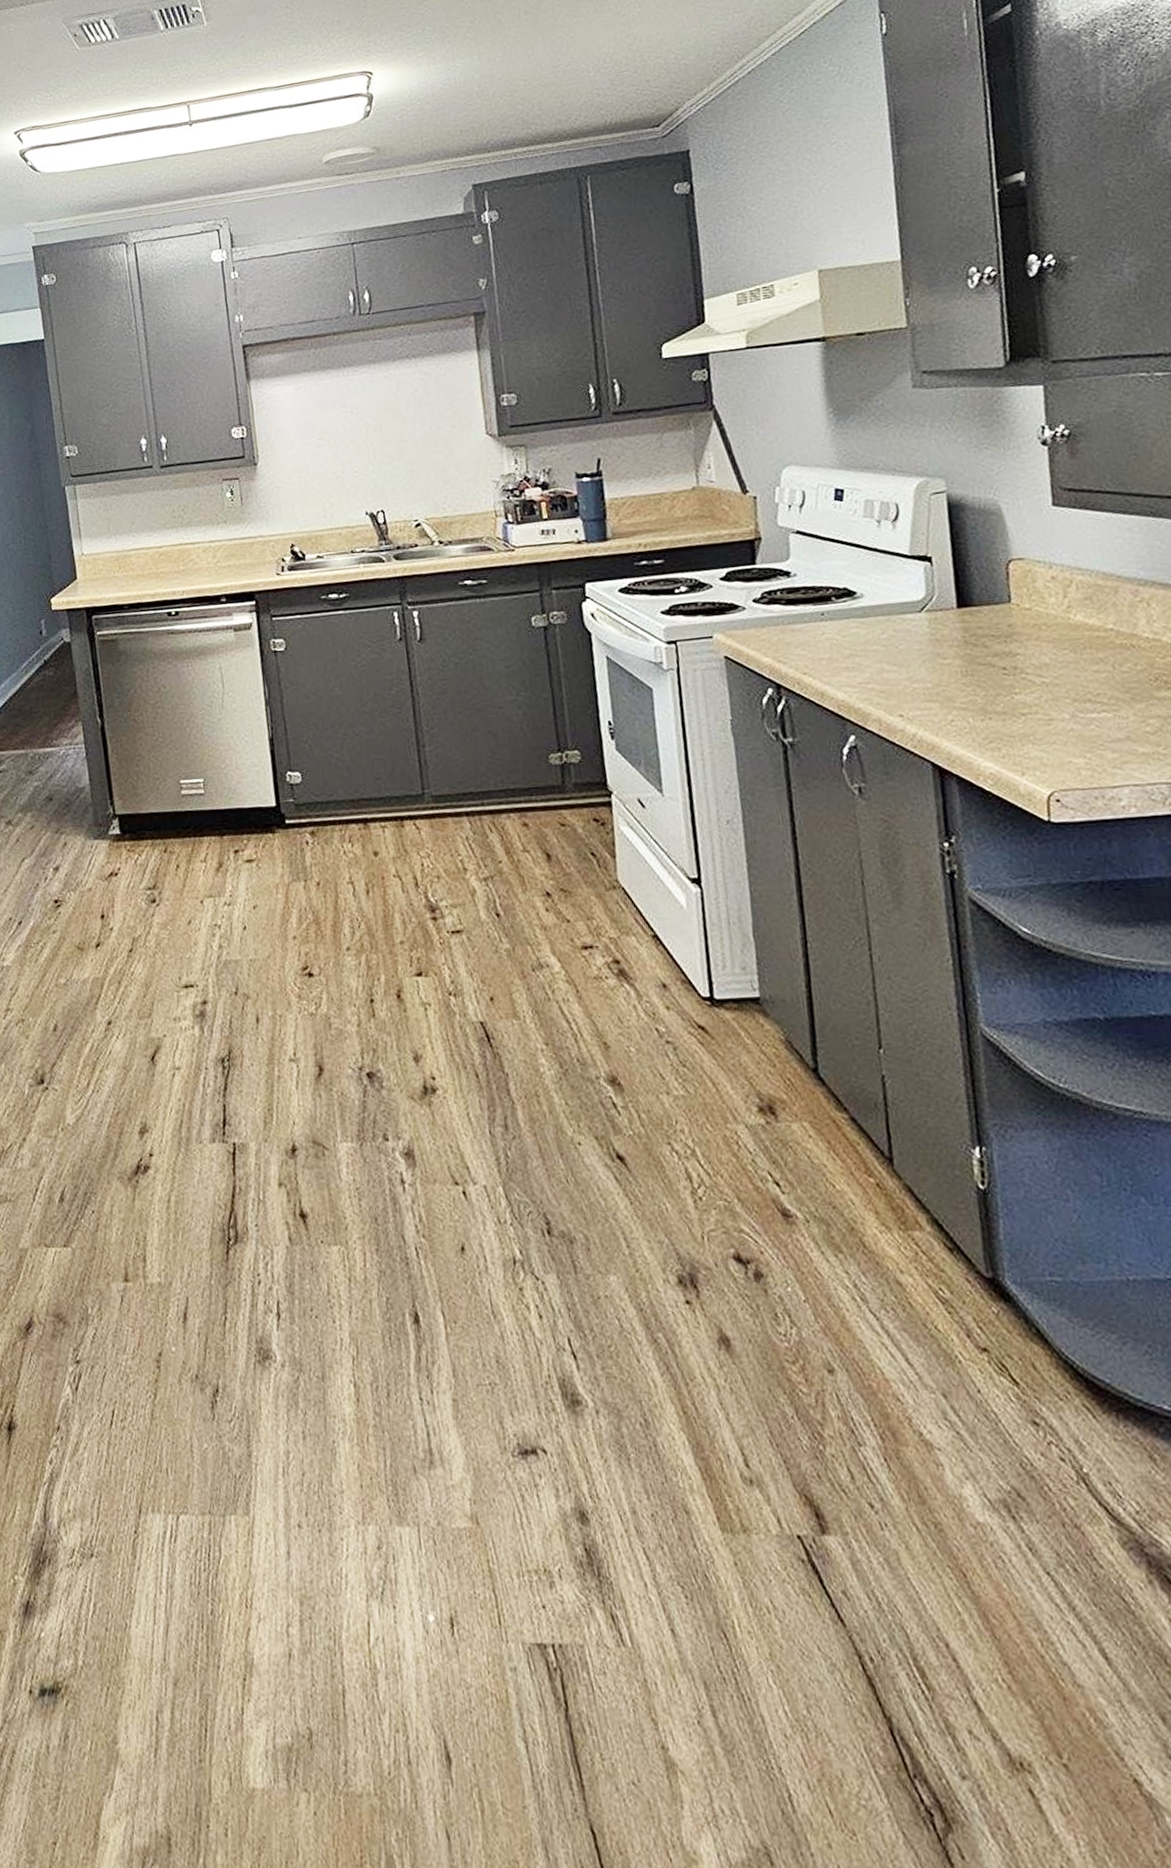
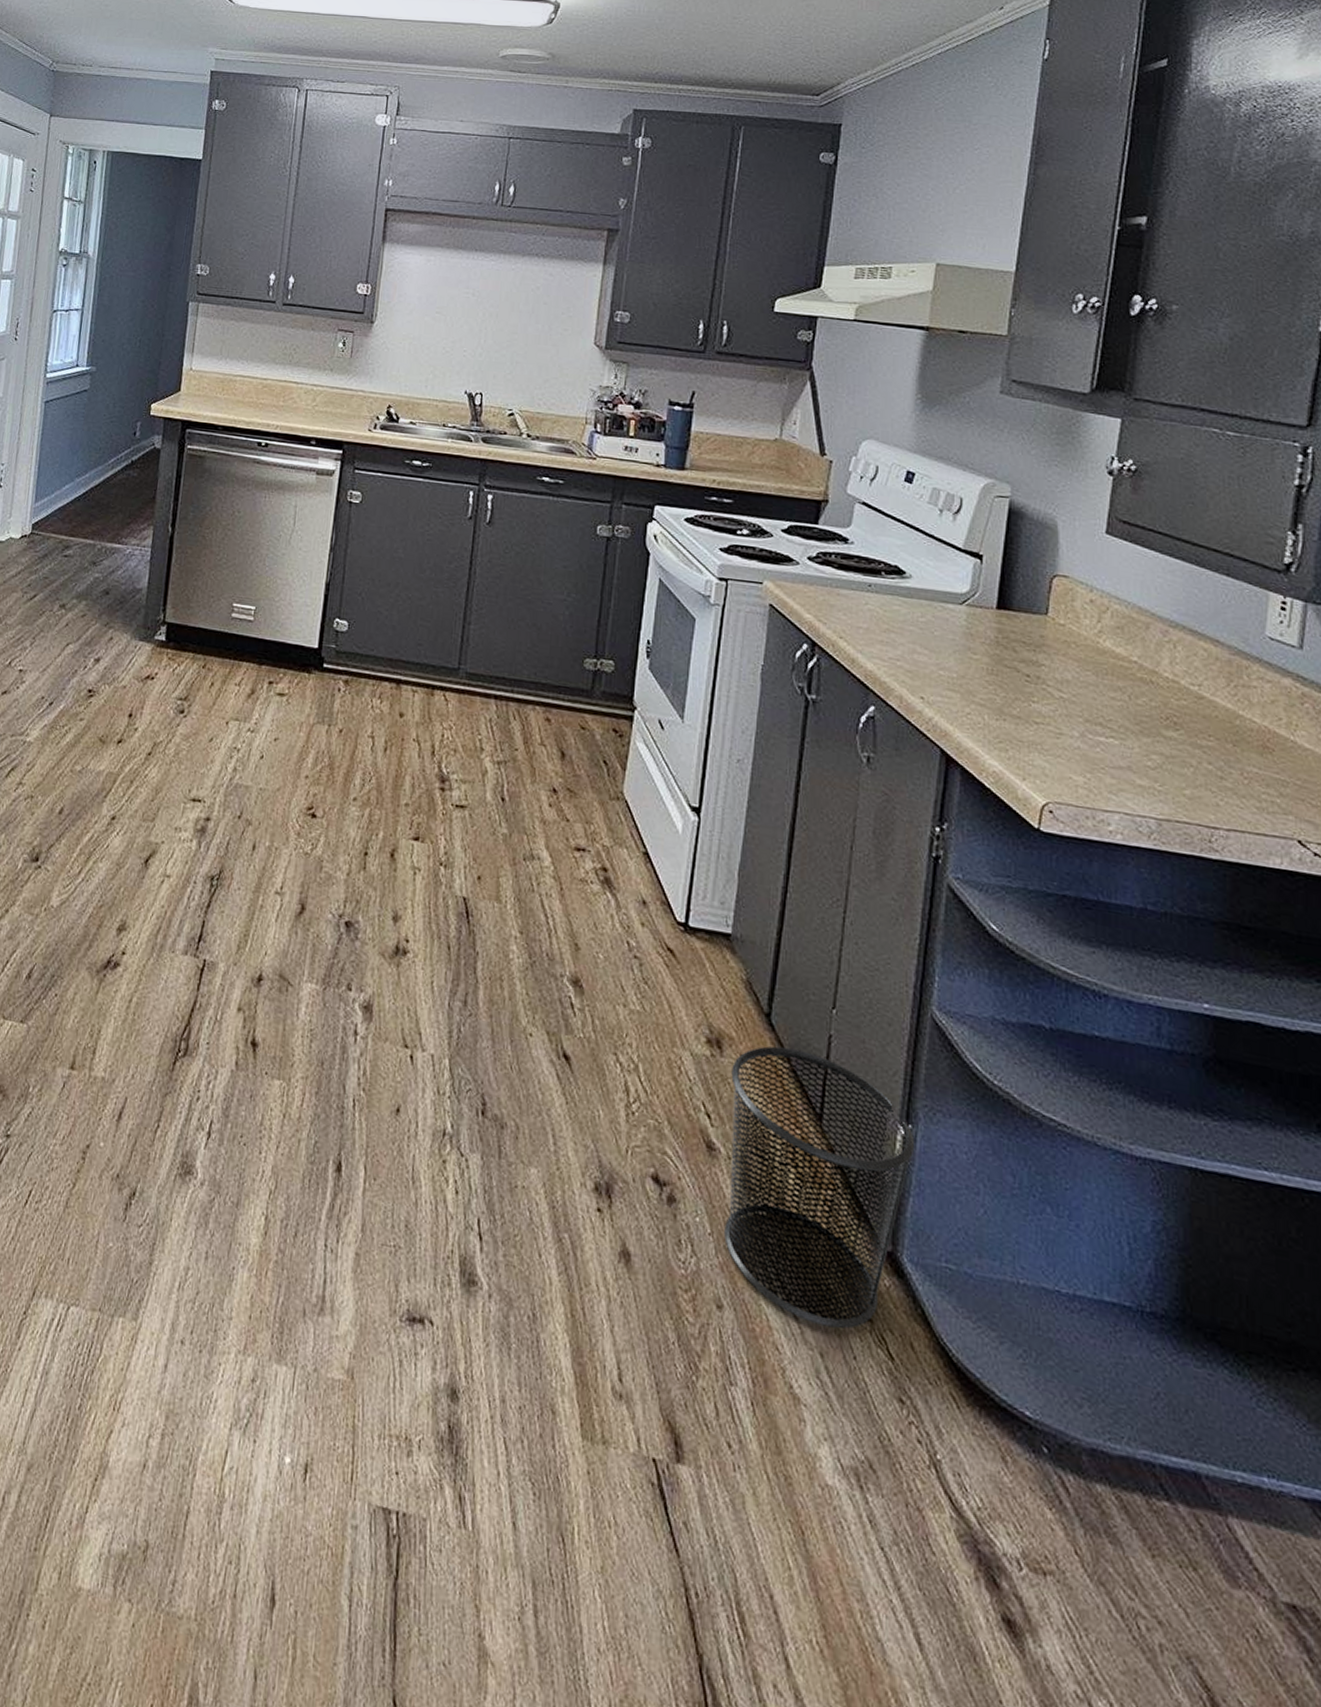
waste bin: none [789,1097,994,1367] -> present [724,1046,915,1329]

